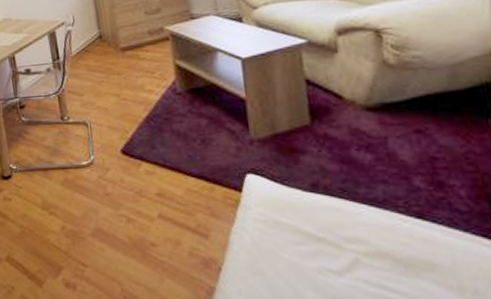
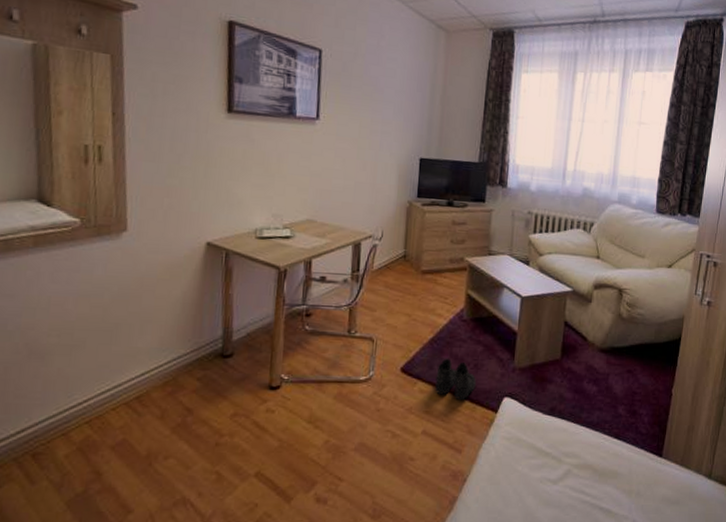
boots: none [160,135,209,179] -> present [435,358,476,399]

